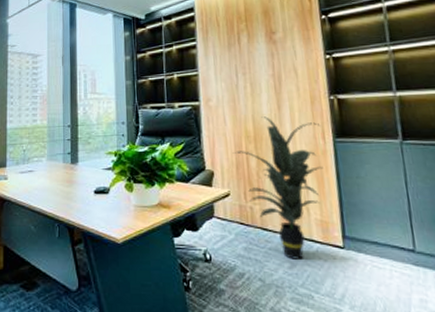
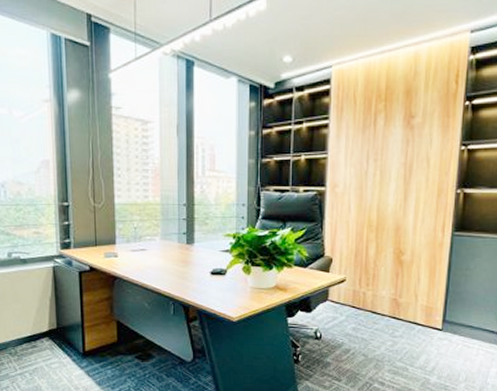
indoor plant: present [232,116,324,259] -> none [353,206,443,339]

